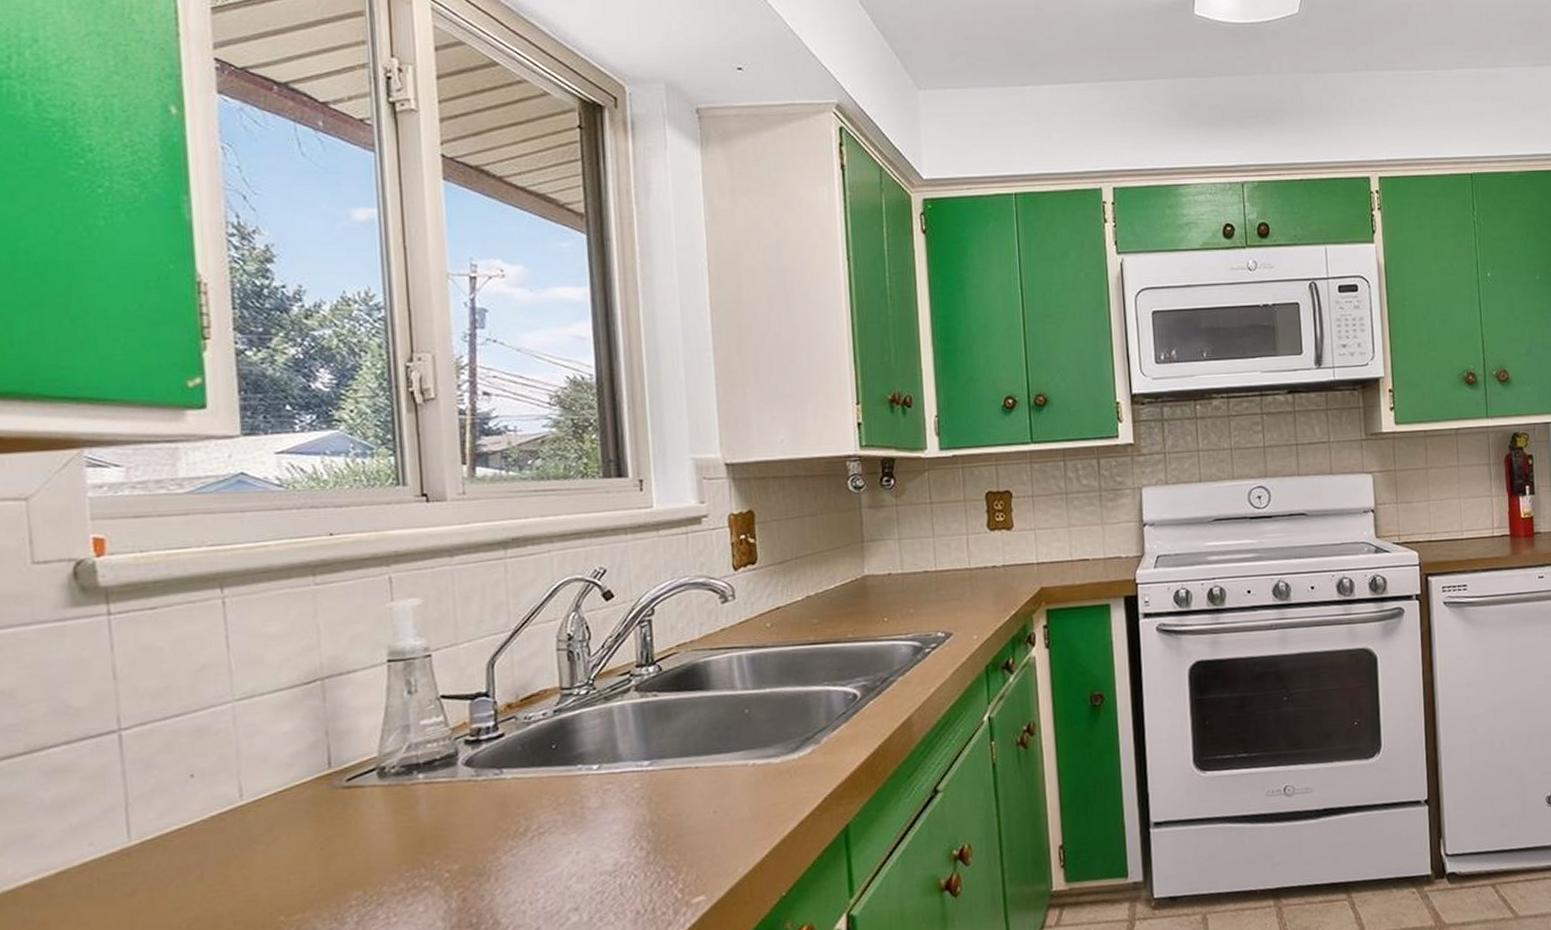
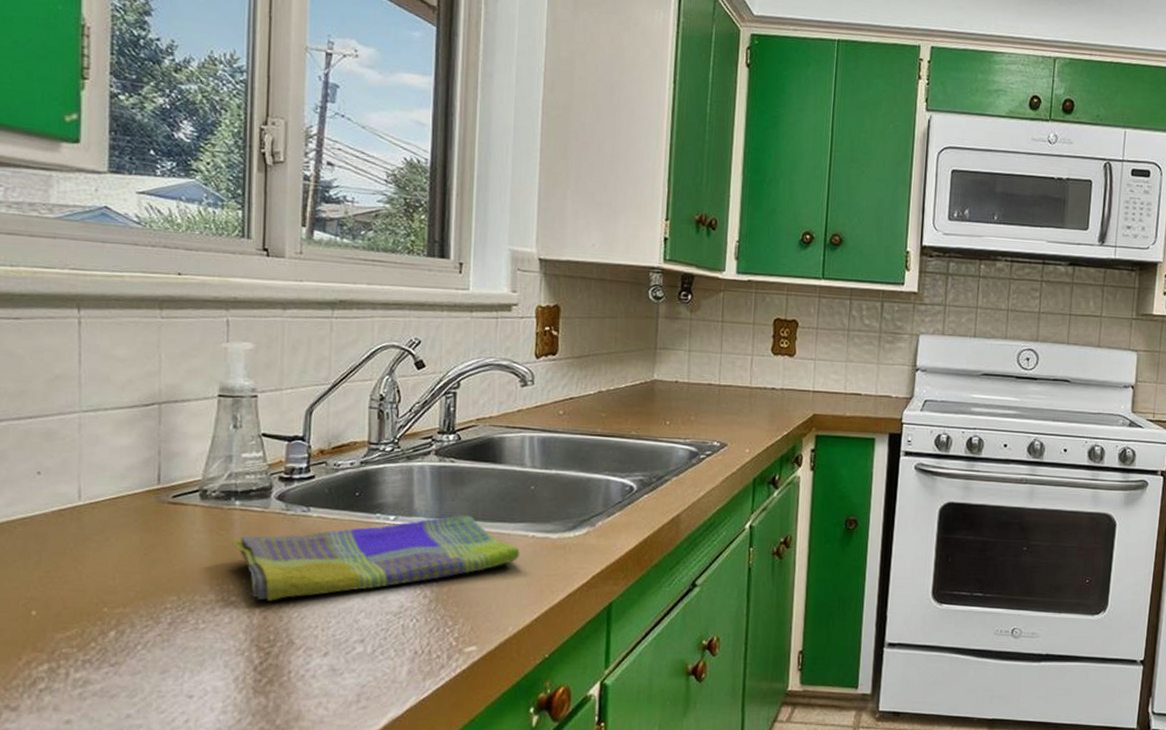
dish towel: none [419,752,741,880] -> present [232,515,520,601]

